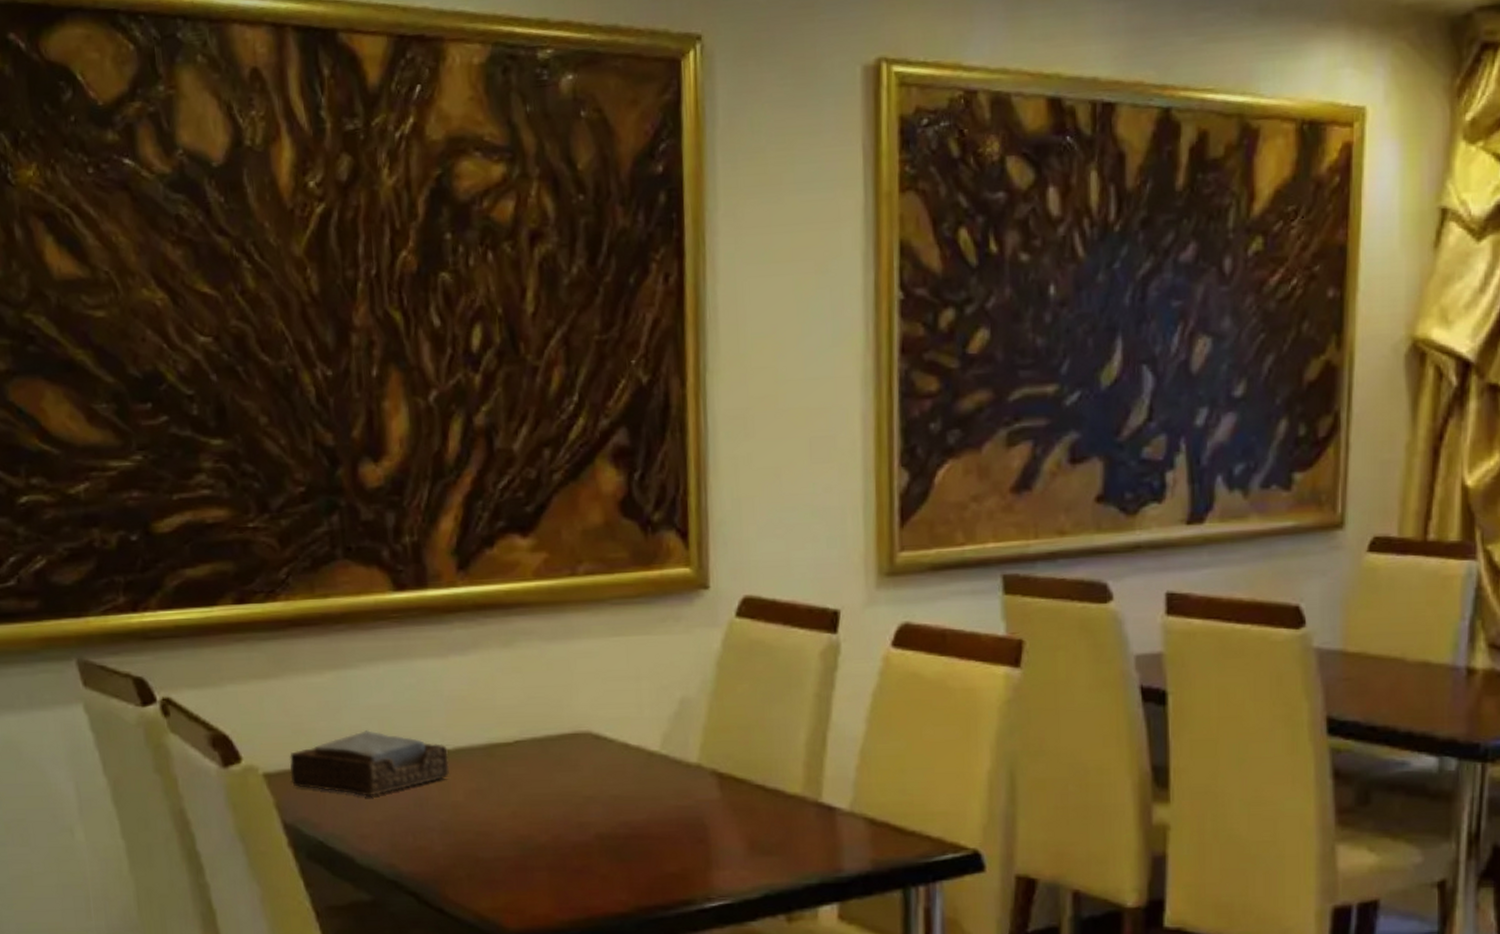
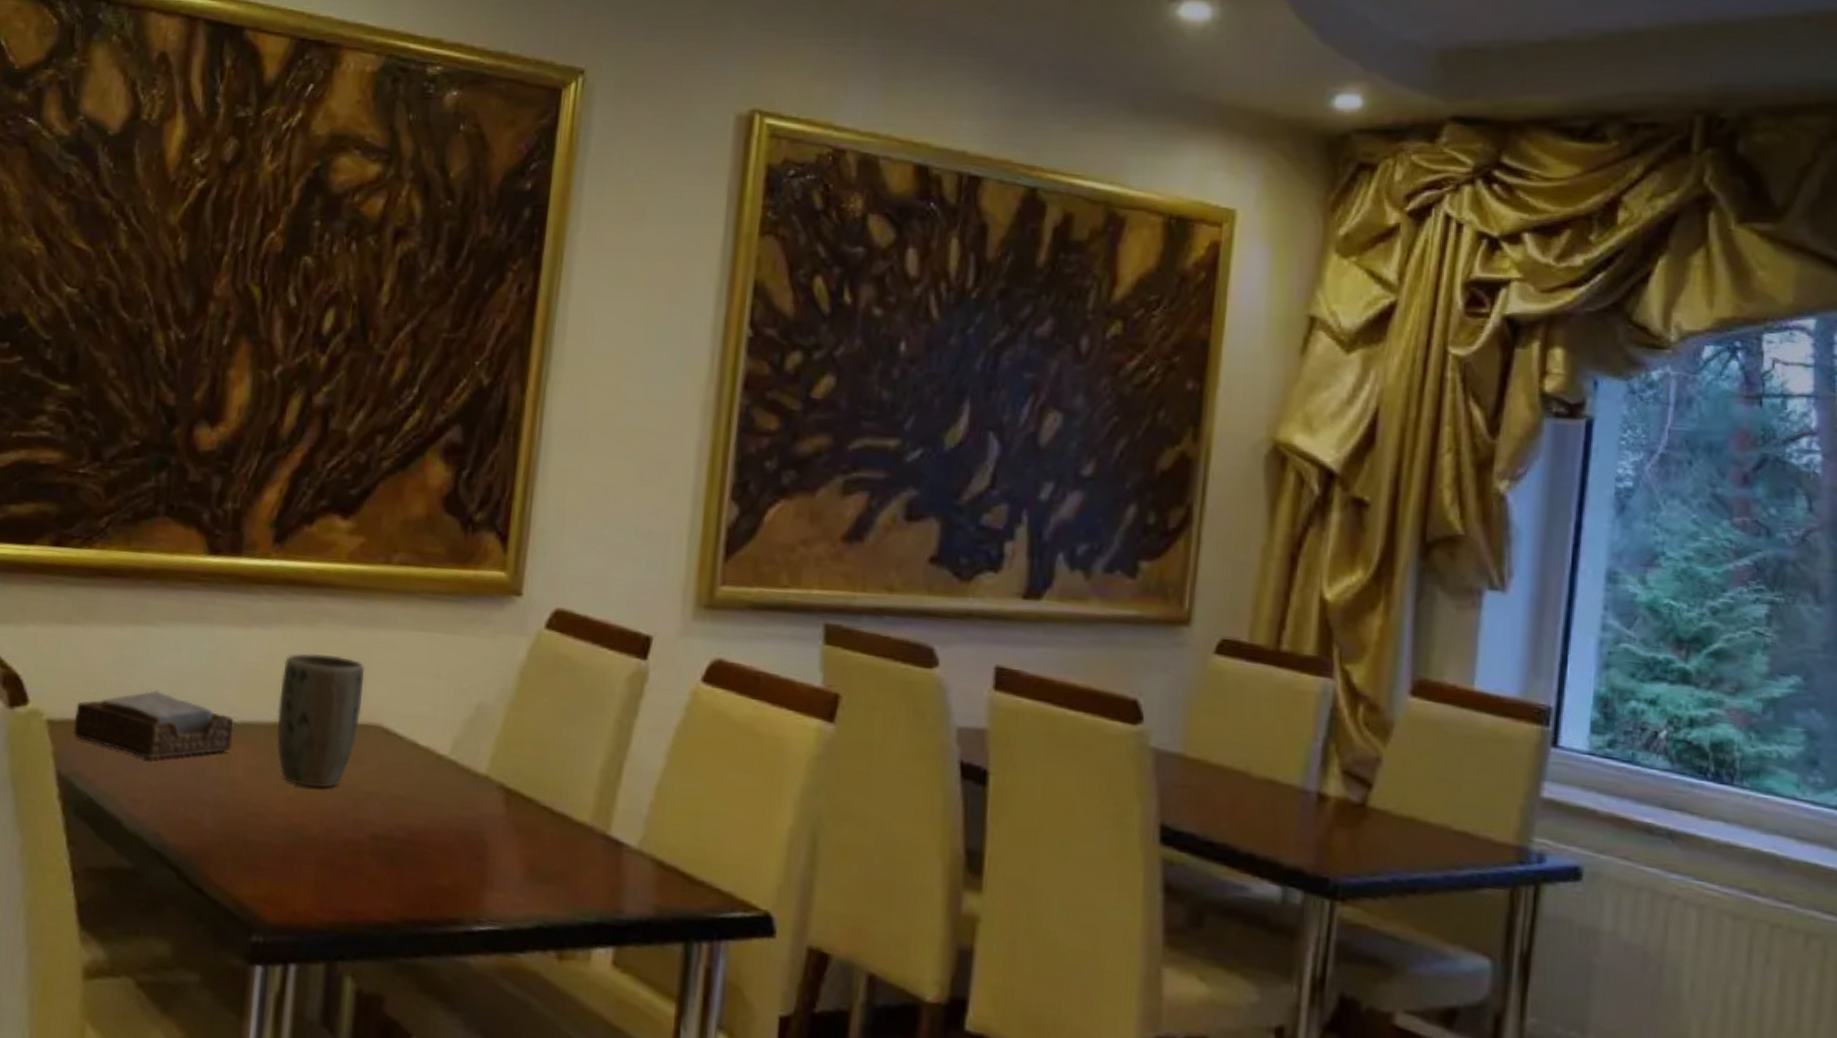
plant pot: none [486,671,570,800] -> present [276,652,366,788]

